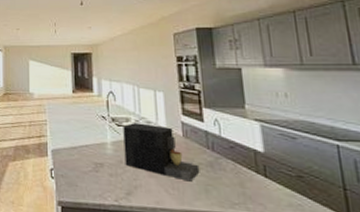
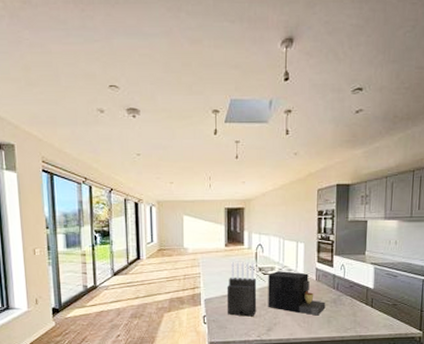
knife block: none [75,109,112,175] -> present [226,261,257,317]

